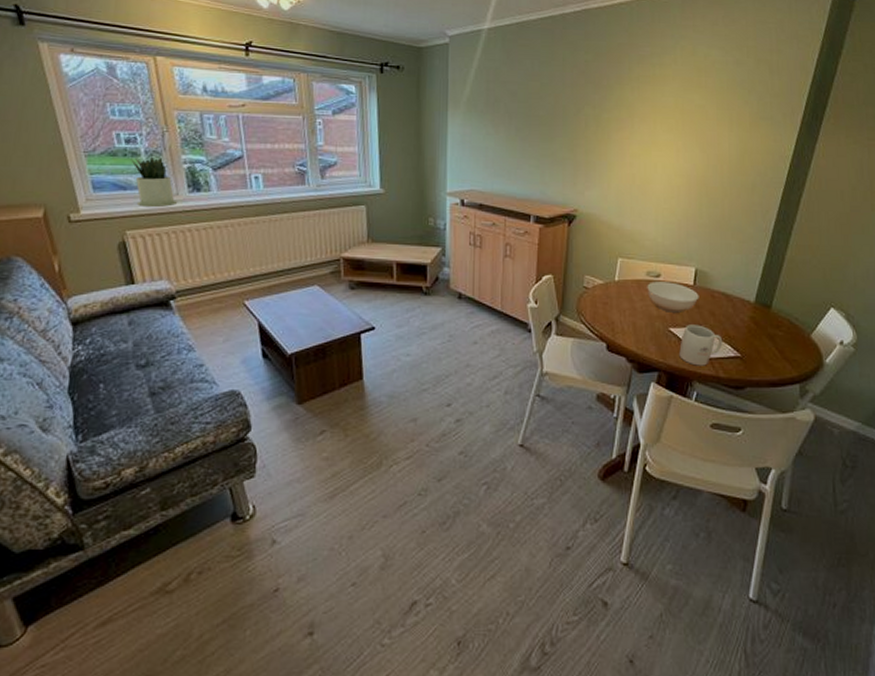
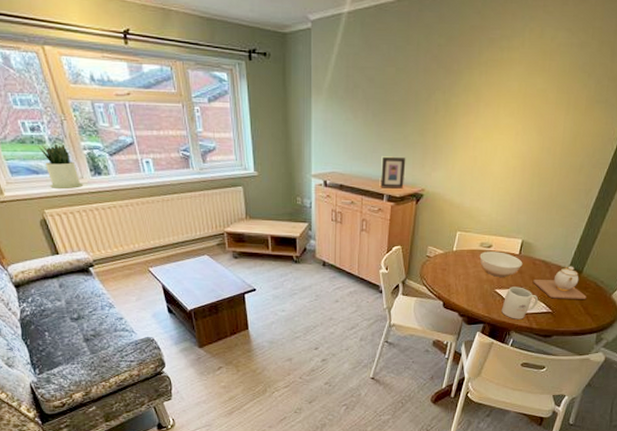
picture frame: none [526,173,555,209] -> present [380,156,406,189]
teapot: none [714,299,781,340] -> present [533,266,587,299]

